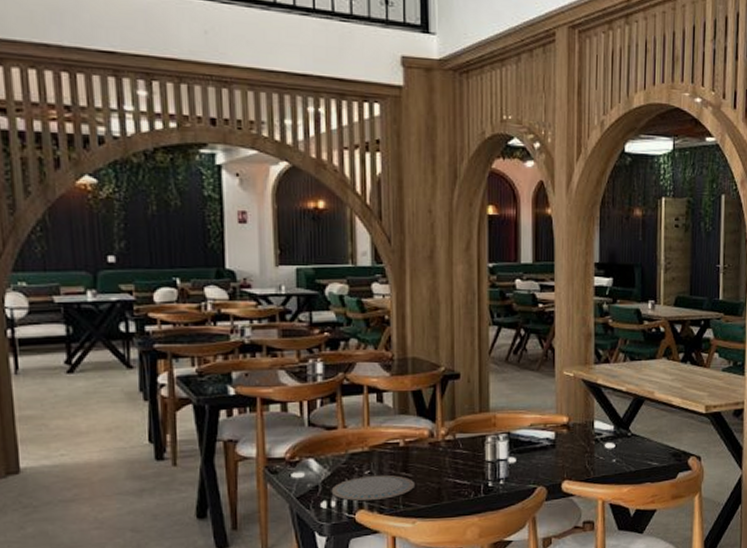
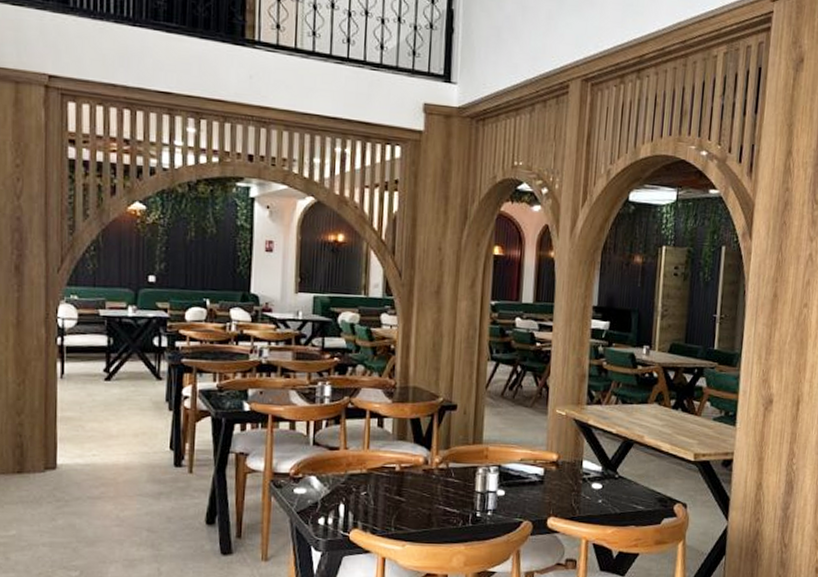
plate: present [331,474,416,502] -> none [329,496,408,522]

